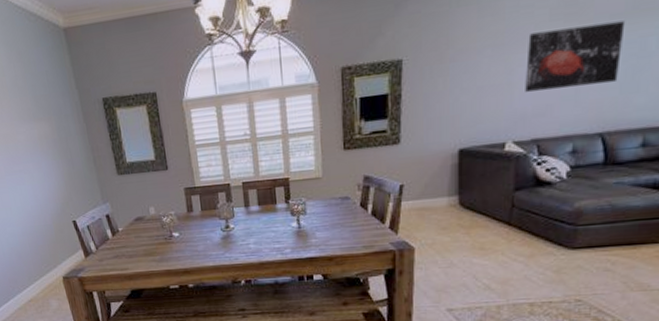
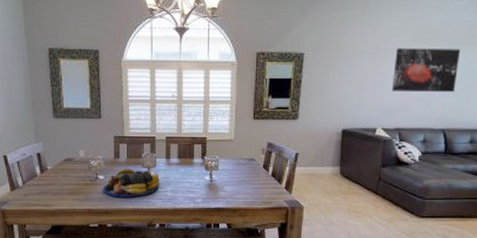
fruit bowl: none [179,221,241,255] -> present [103,168,160,198]

